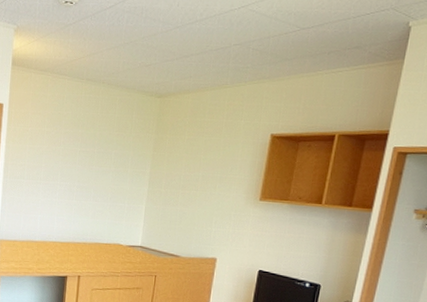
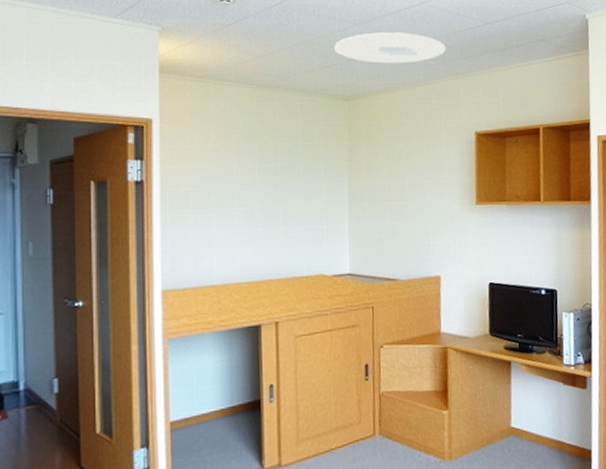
ceiling light: none [155,35,258,66] -> present [334,32,446,64]

